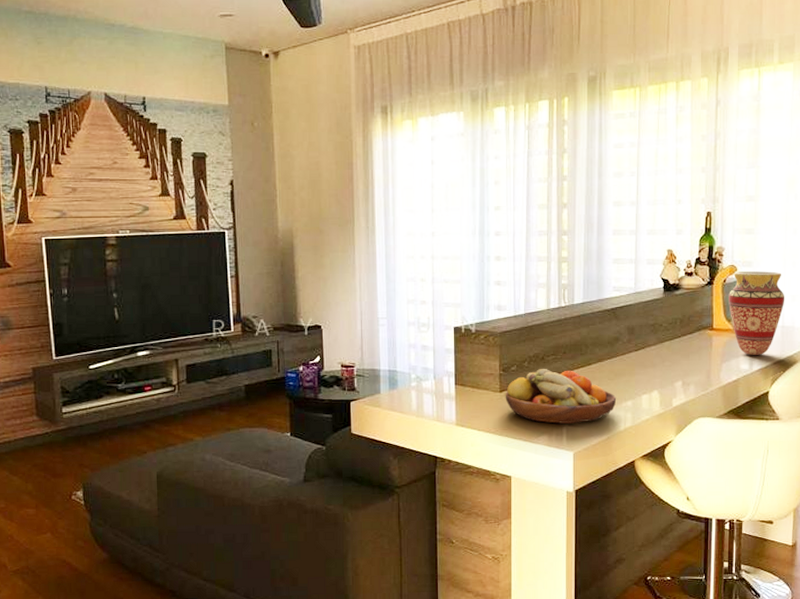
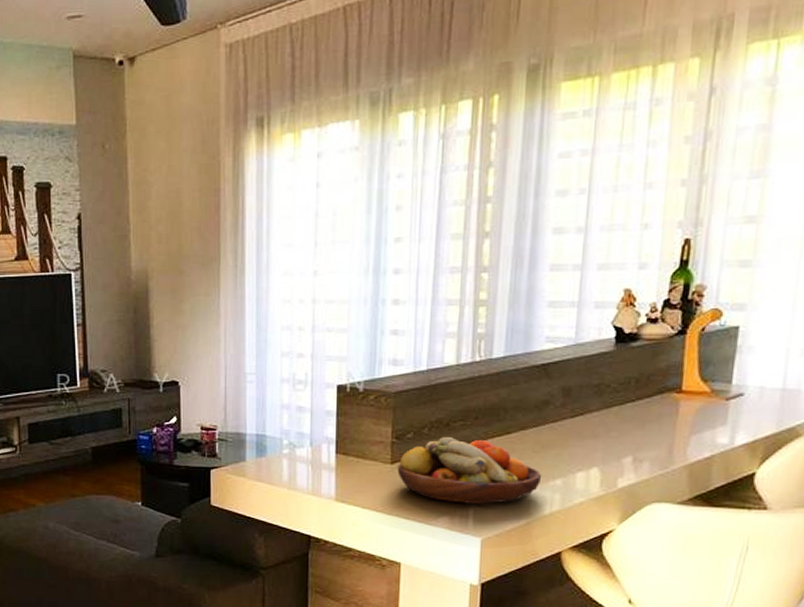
vase: present [729,271,785,355] -> none [706,316,791,426]

